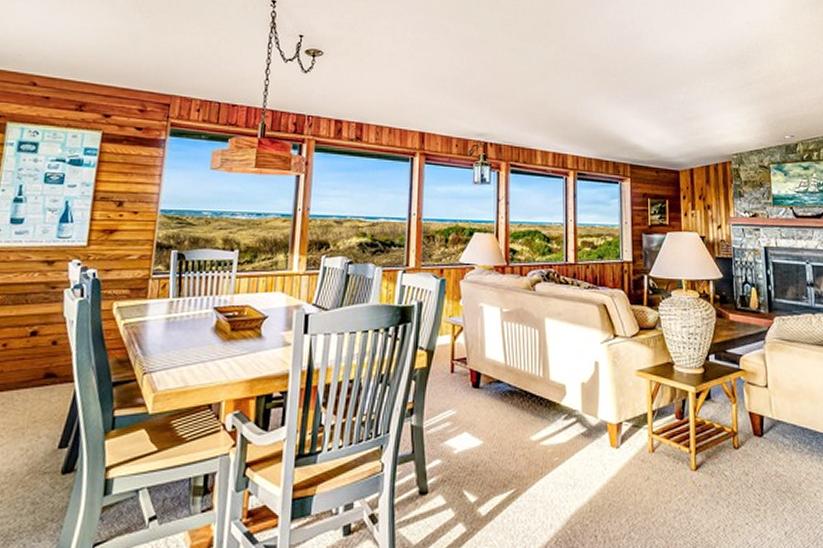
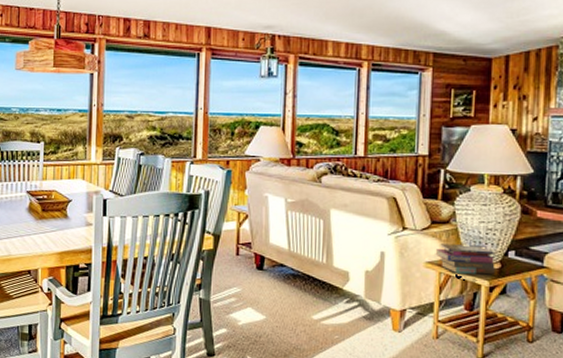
books: none [645,350,699,381] -> present [435,244,495,275]

